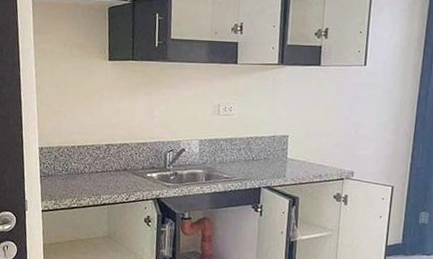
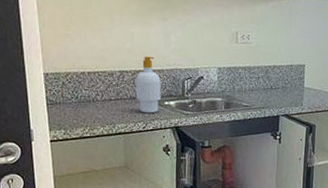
soap bottle: none [120,130,145,185] -> present [136,56,161,113]

